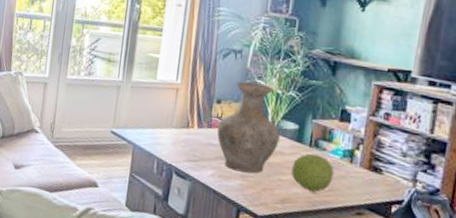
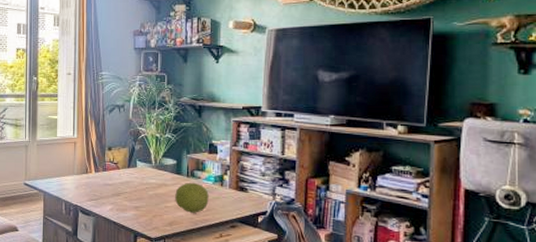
vase: present [216,81,280,174] -> none [110,130,162,205]

